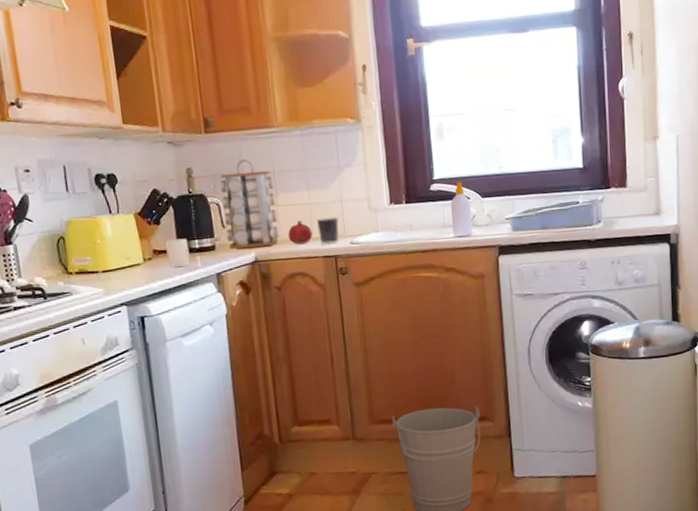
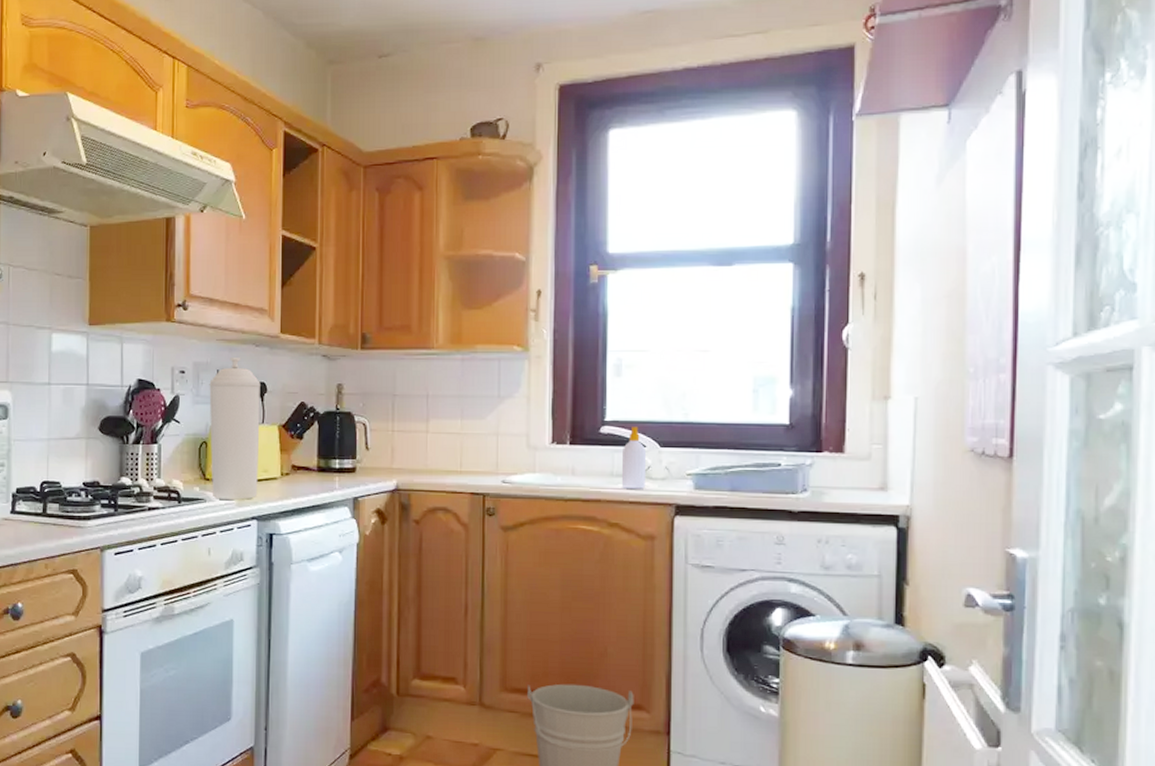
canister: none [57,152,124,291] -> present [209,358,260,500]
mug: present [165,238,190,268] -> none [305,456,329,487]
spice rack: present [220,159,279,250] -> none [369,380,425,476]
fruit: present [287,220,313,245] -> none [434,450,461,477]
mug: present [317,216,340,246] -> none [468,450,491,482]

